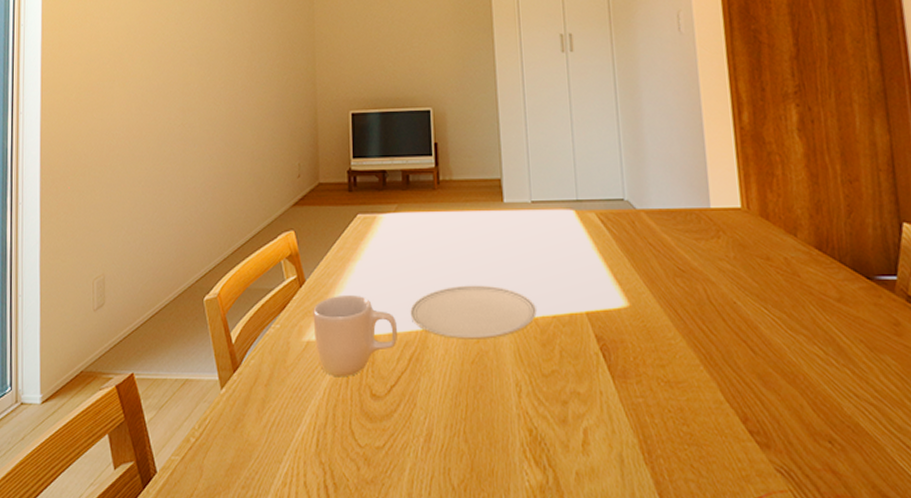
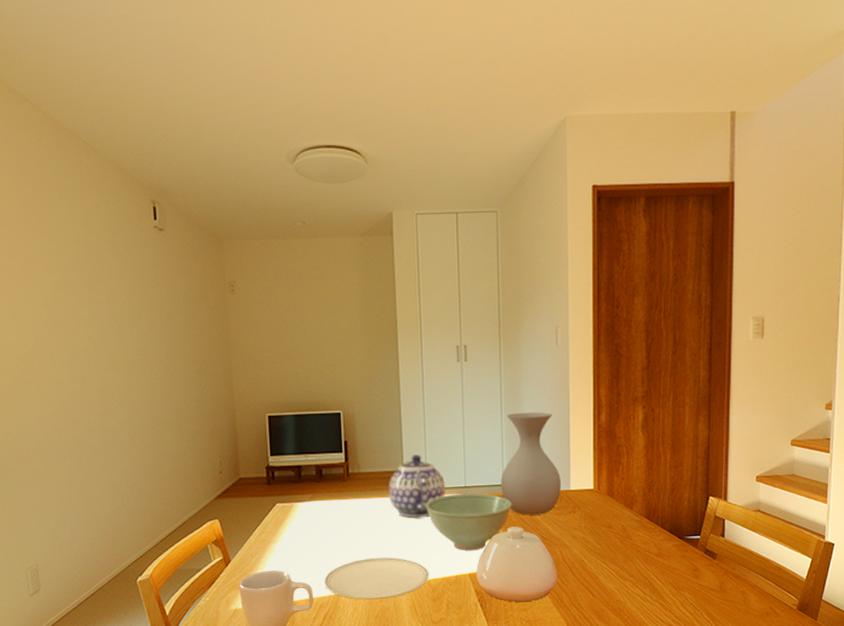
teapot: none [484,160,553,237] -> present [388,455,445,518]
bowl: none [529,208,637,281] -> present [425,493,512,550]
sugar bowl: none [595,253,704,354] -> present [476,526,559,602]
vase: none [620,110,699,239] -> present [501,412,561,515]

